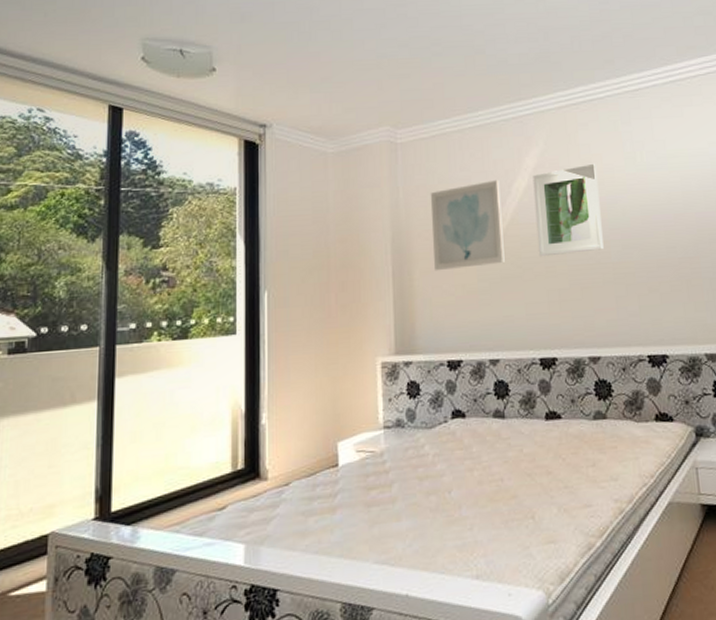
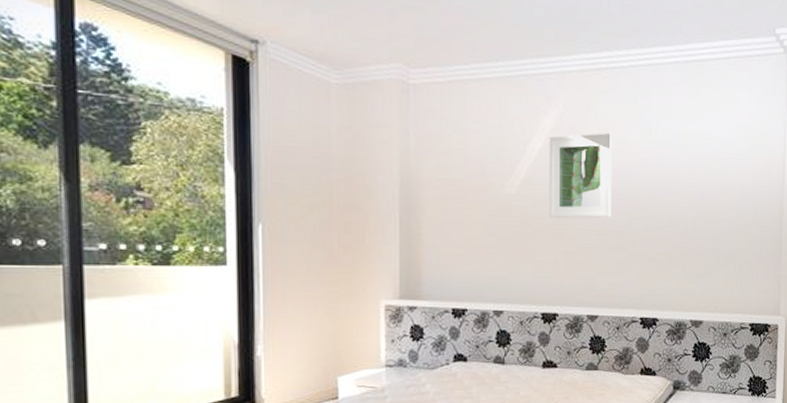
wall art: present [430,179,505,271] -> none [442,136,516,222]

